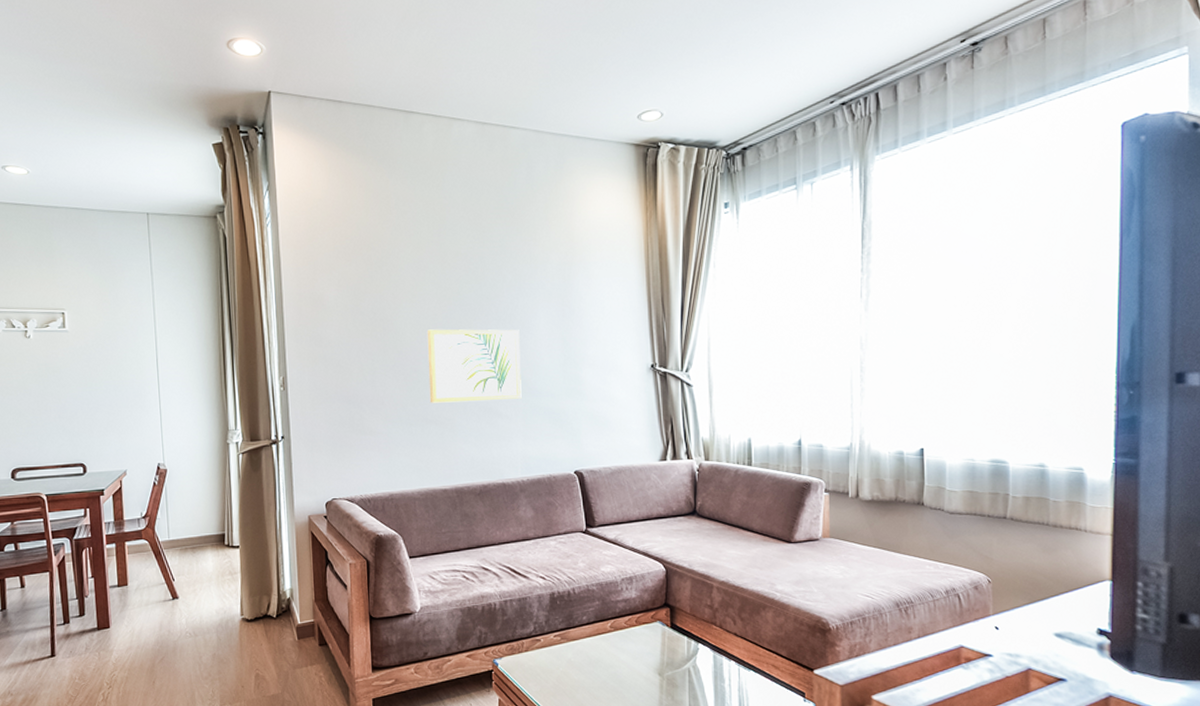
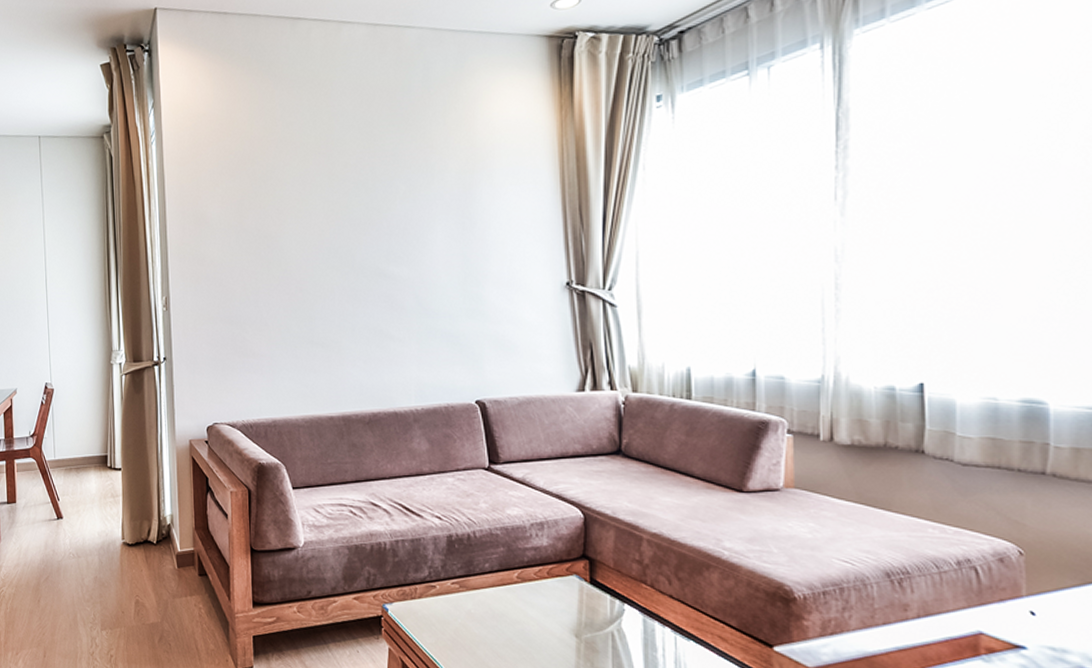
wall art: present [427,329,522,403] -> none [313,244,416,325]

